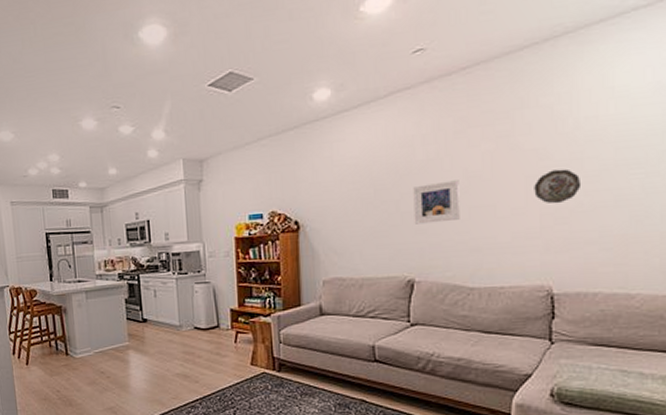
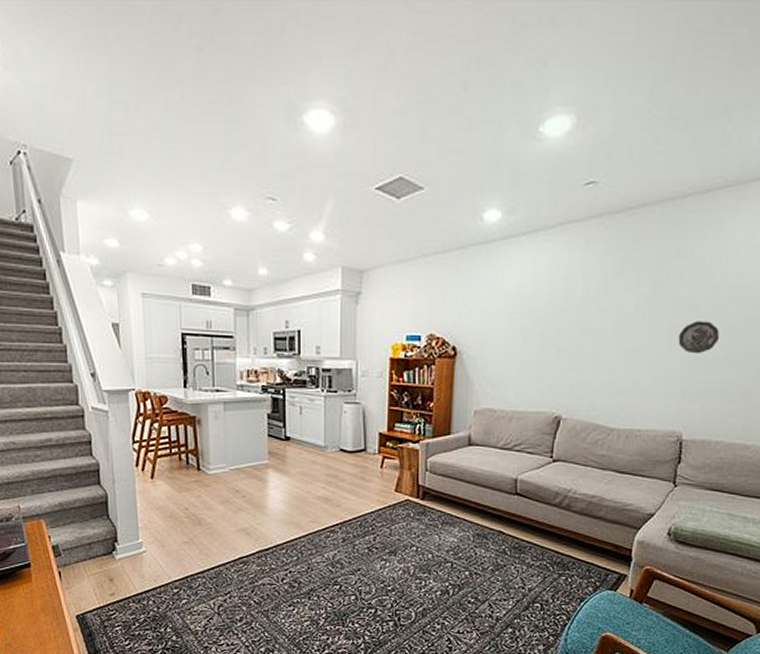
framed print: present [413,180,460,225] -> none [567,321,613,362]

